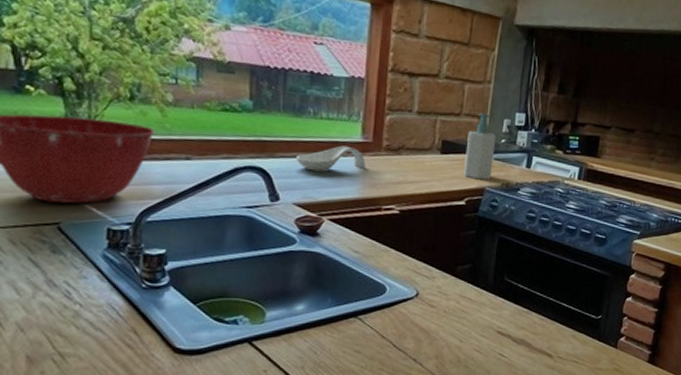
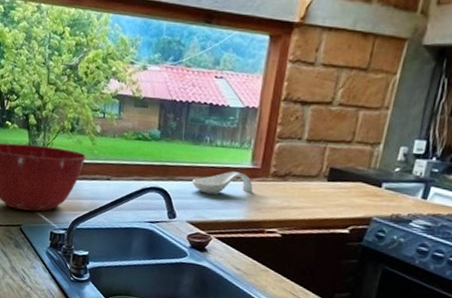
soap bottle: present [463,113,496,180] -> none [349,140,390,210]

